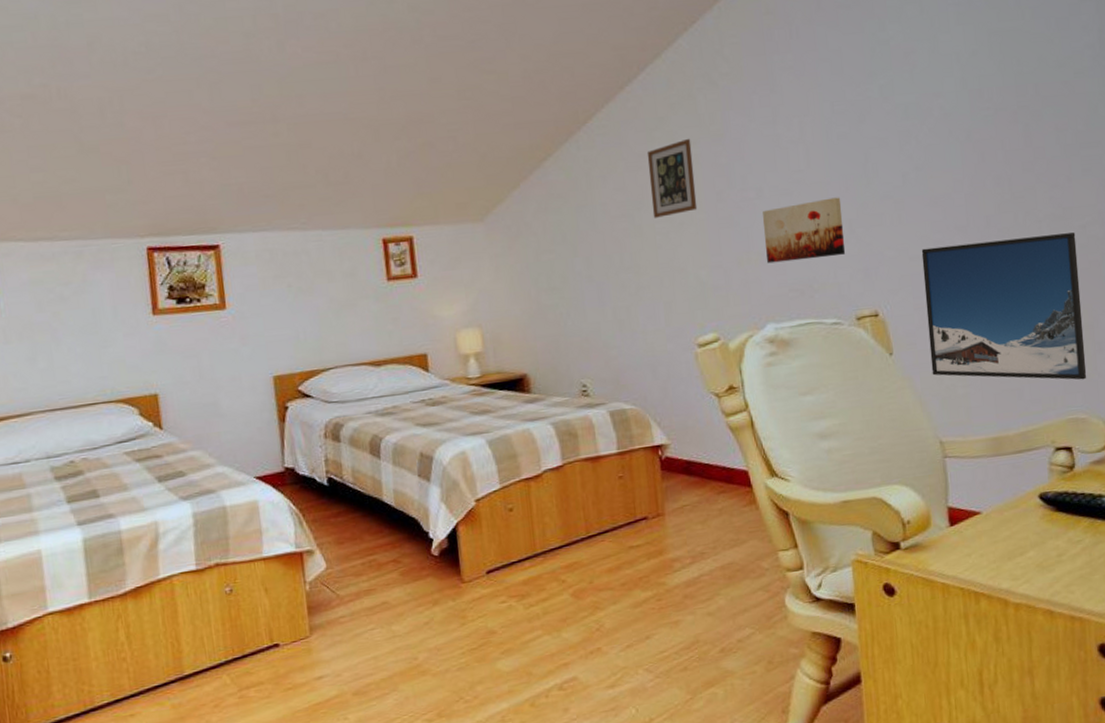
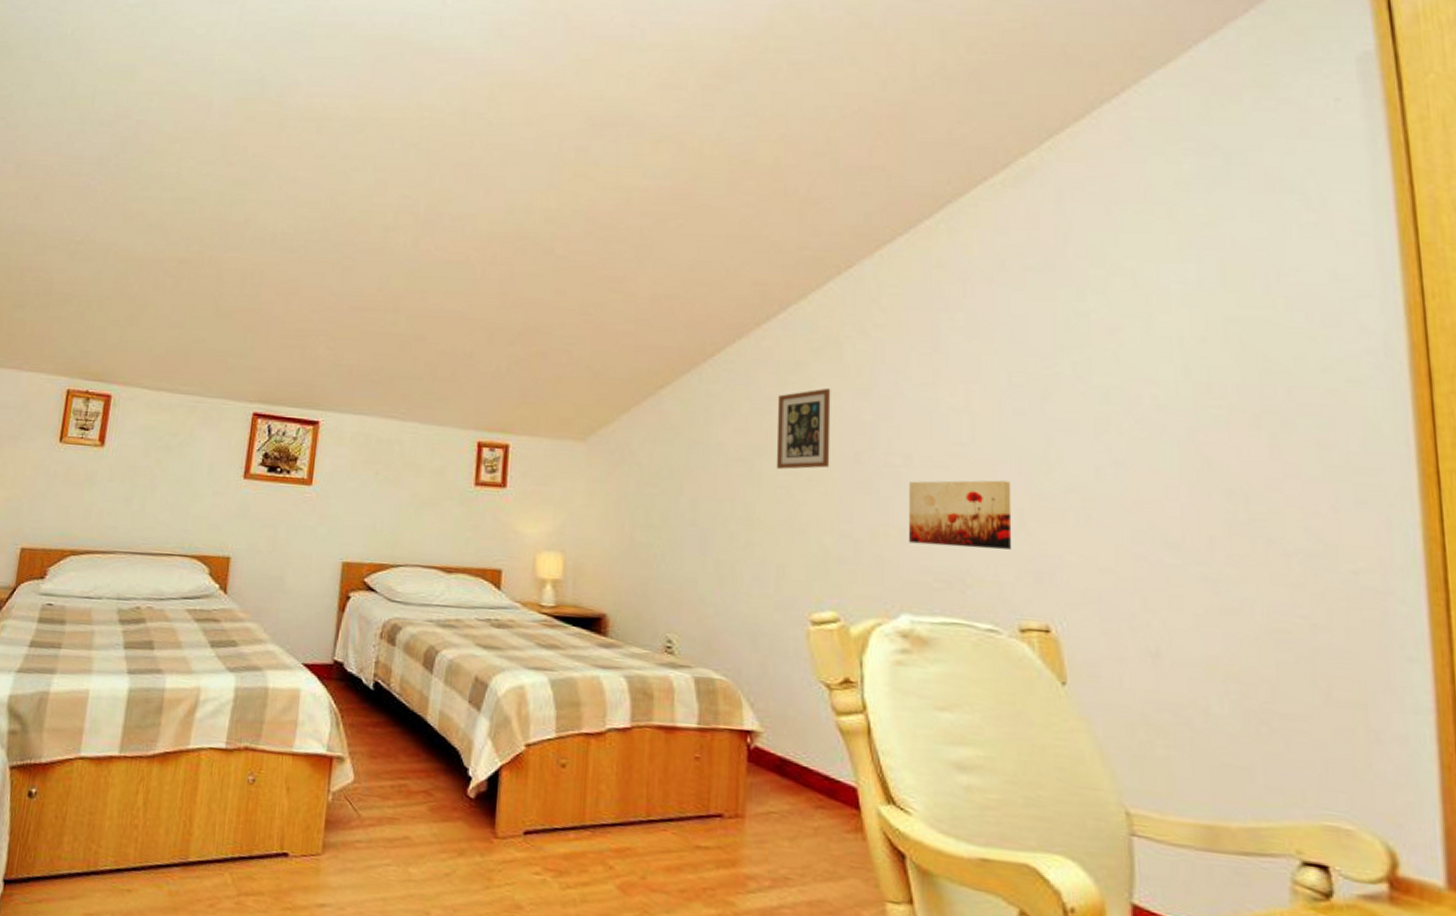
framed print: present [921,232,1087,380] -> none [1115,561,1356,777]

